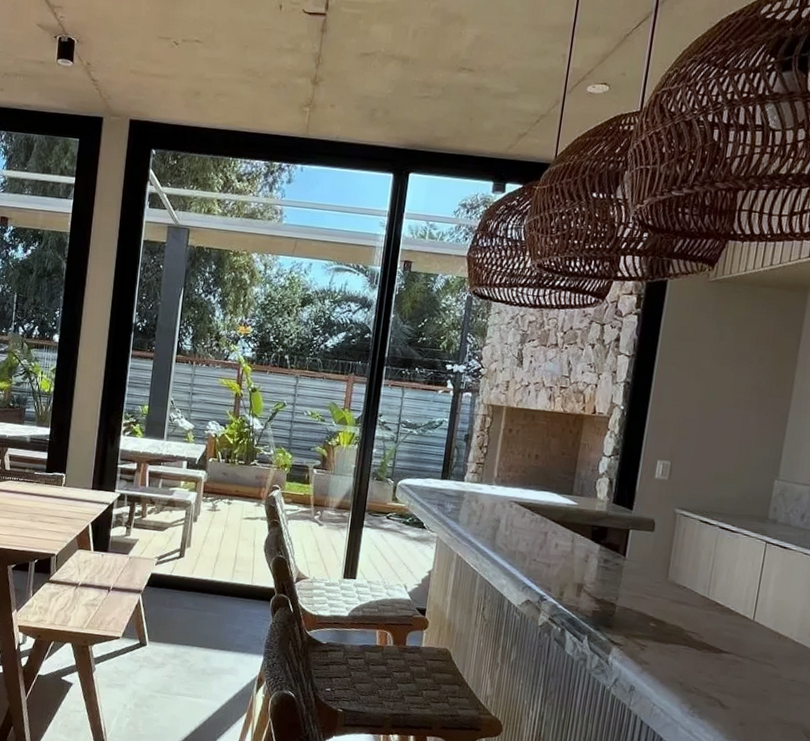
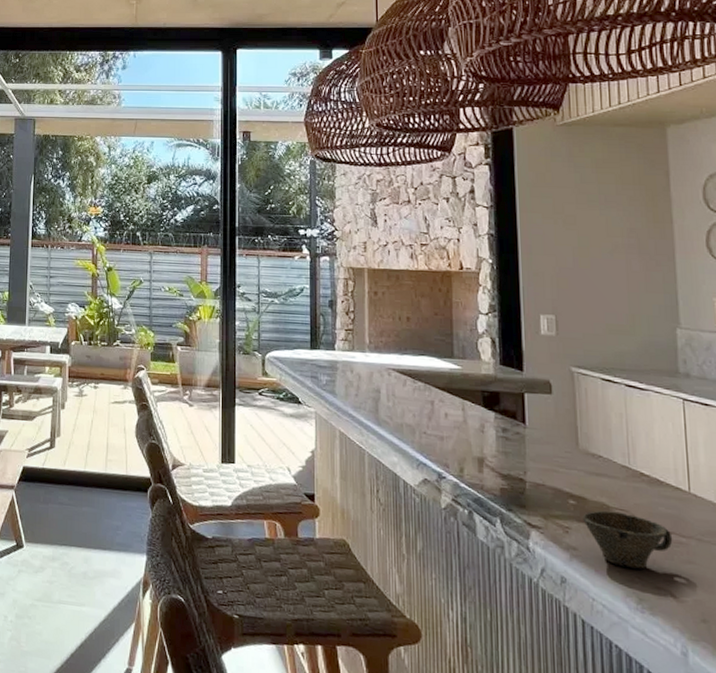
cup: none [659,632,731,682] -> present [583,510,673,569]

